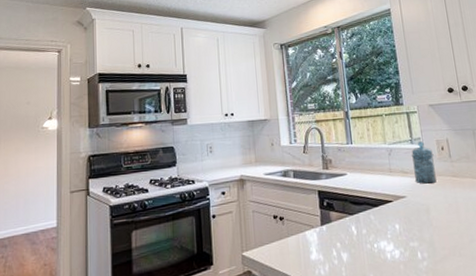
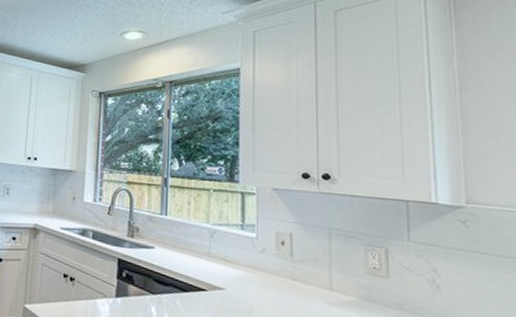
canister: present [411,141,437,184] -> none [239,229,270,282]

